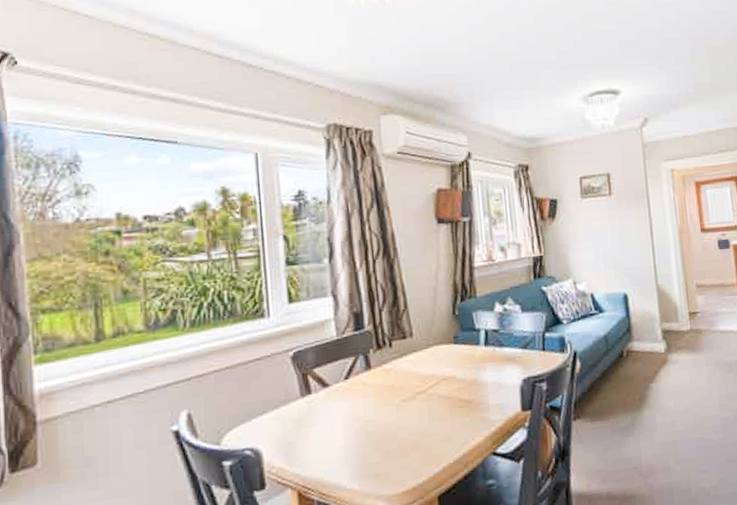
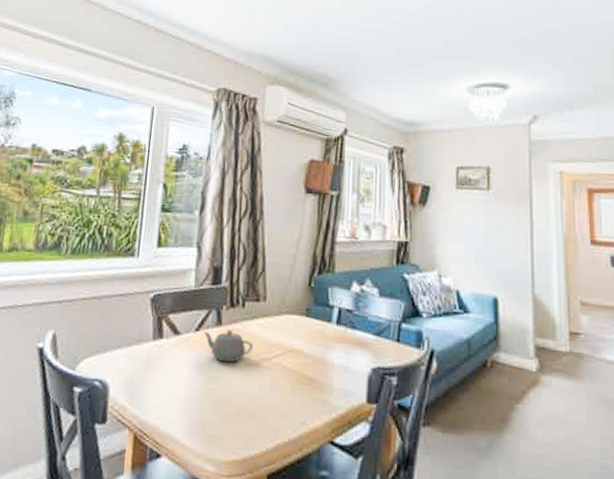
teapot: none [353,371,406,404] -> present [203,329,253,363]

